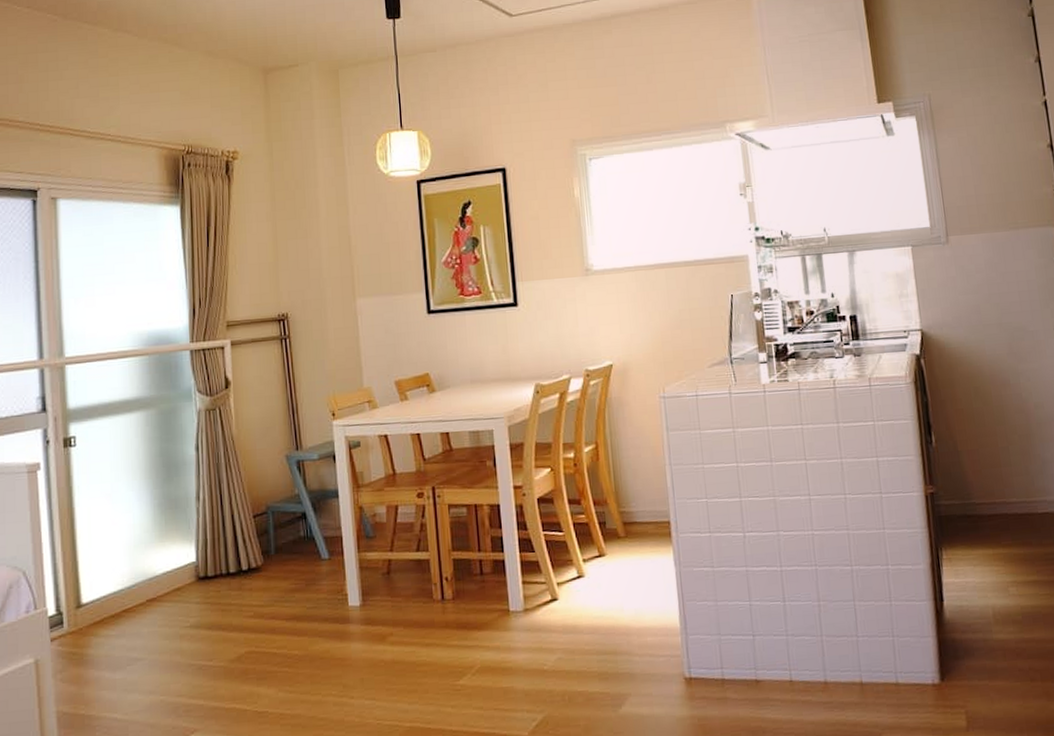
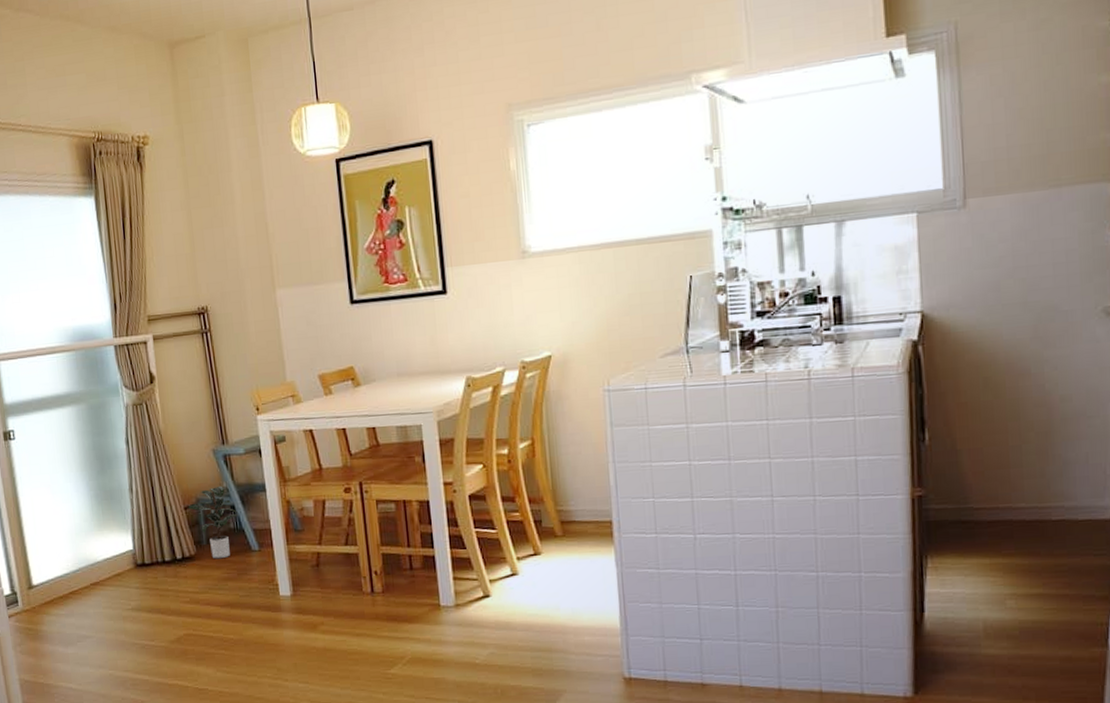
potted plant: none [257,492,311,570] -> present [188,485,240,559]

